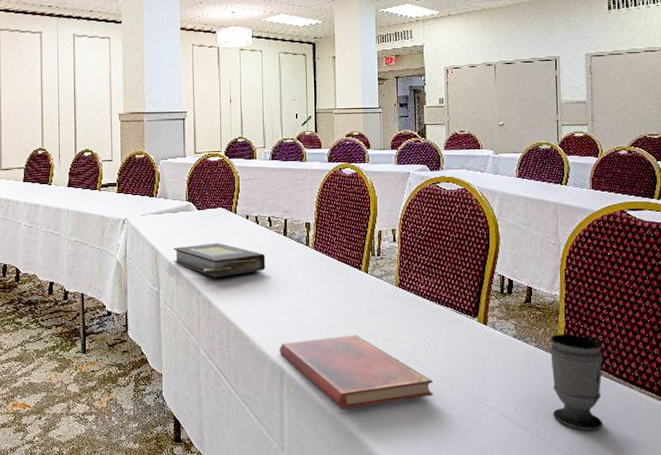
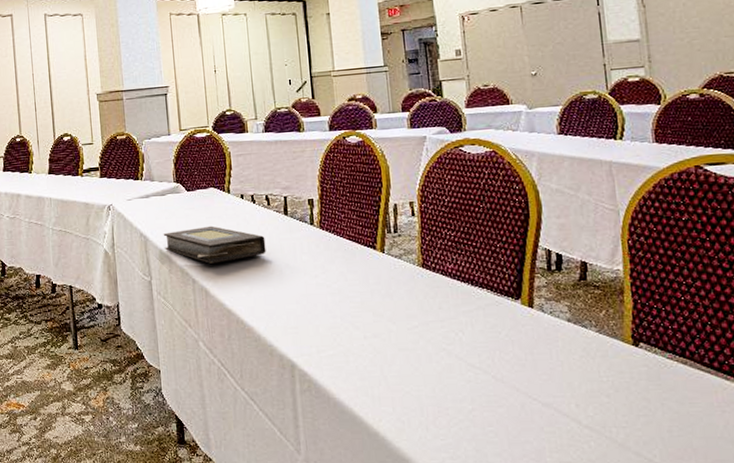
diary: present [279,335,433,410] -> none [287,323,473,408]
cup: present [550,334,603,431] -> none [614,316,692,431]

